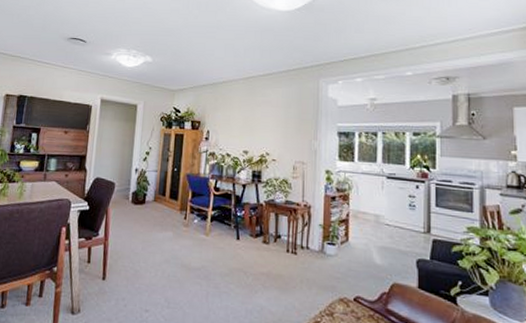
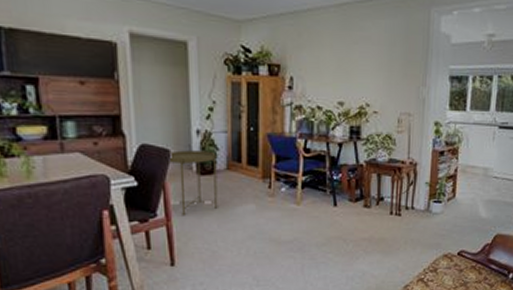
side table: none [112,184,148,238] -> present [167,150,218,216]

